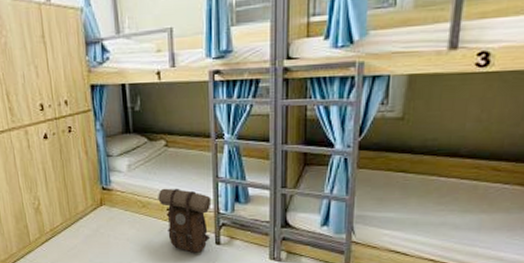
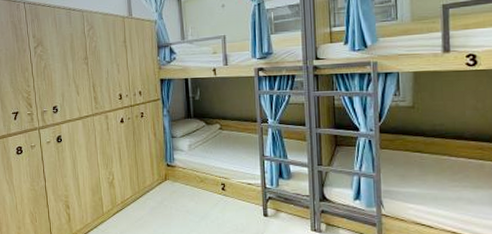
backpack: present [158,188,212,253] -> none [214,165,259,224]

